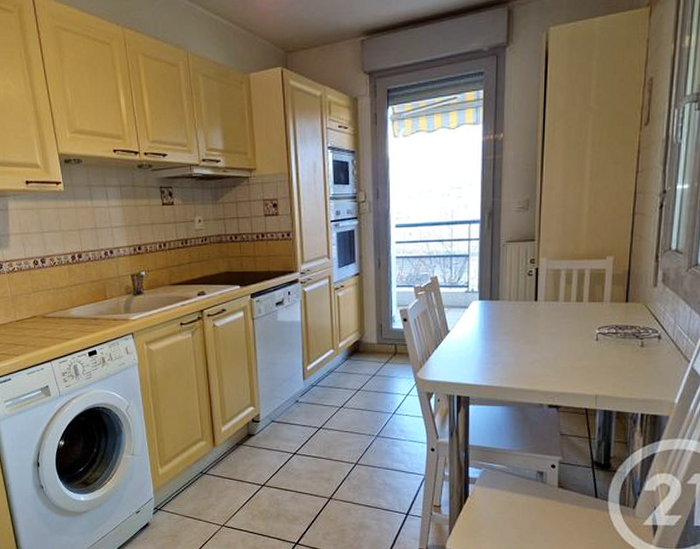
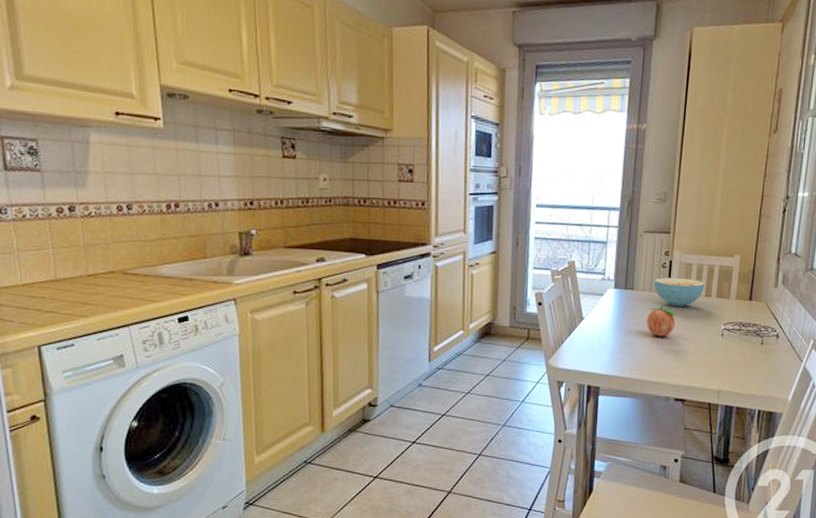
fruit: none [514,312,546,345] -> present [646,304,676,337]
cereal bowl: none [520,285,576,314] -> present [654,277,705,308]

